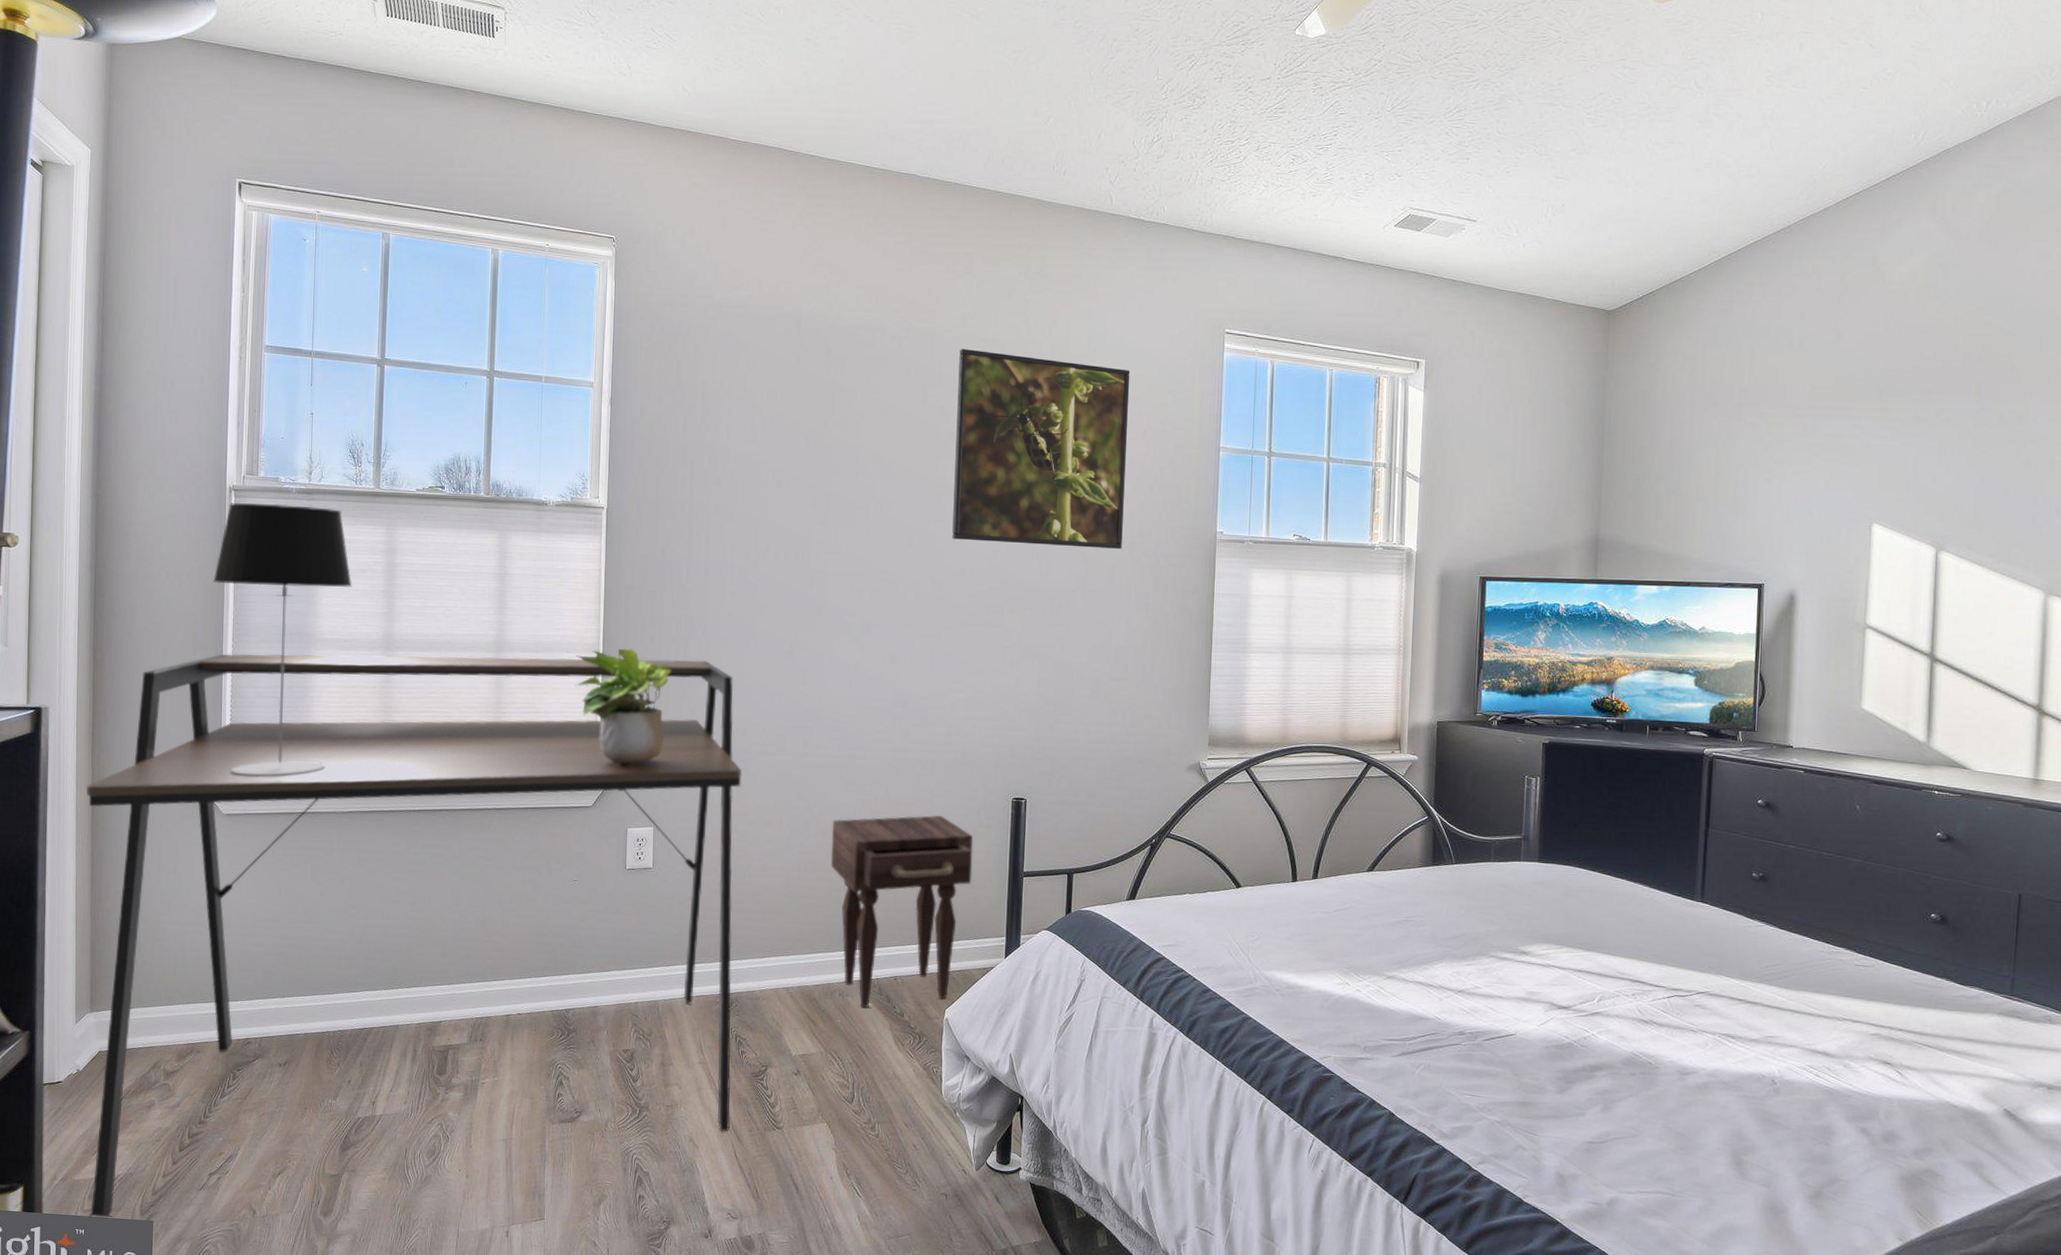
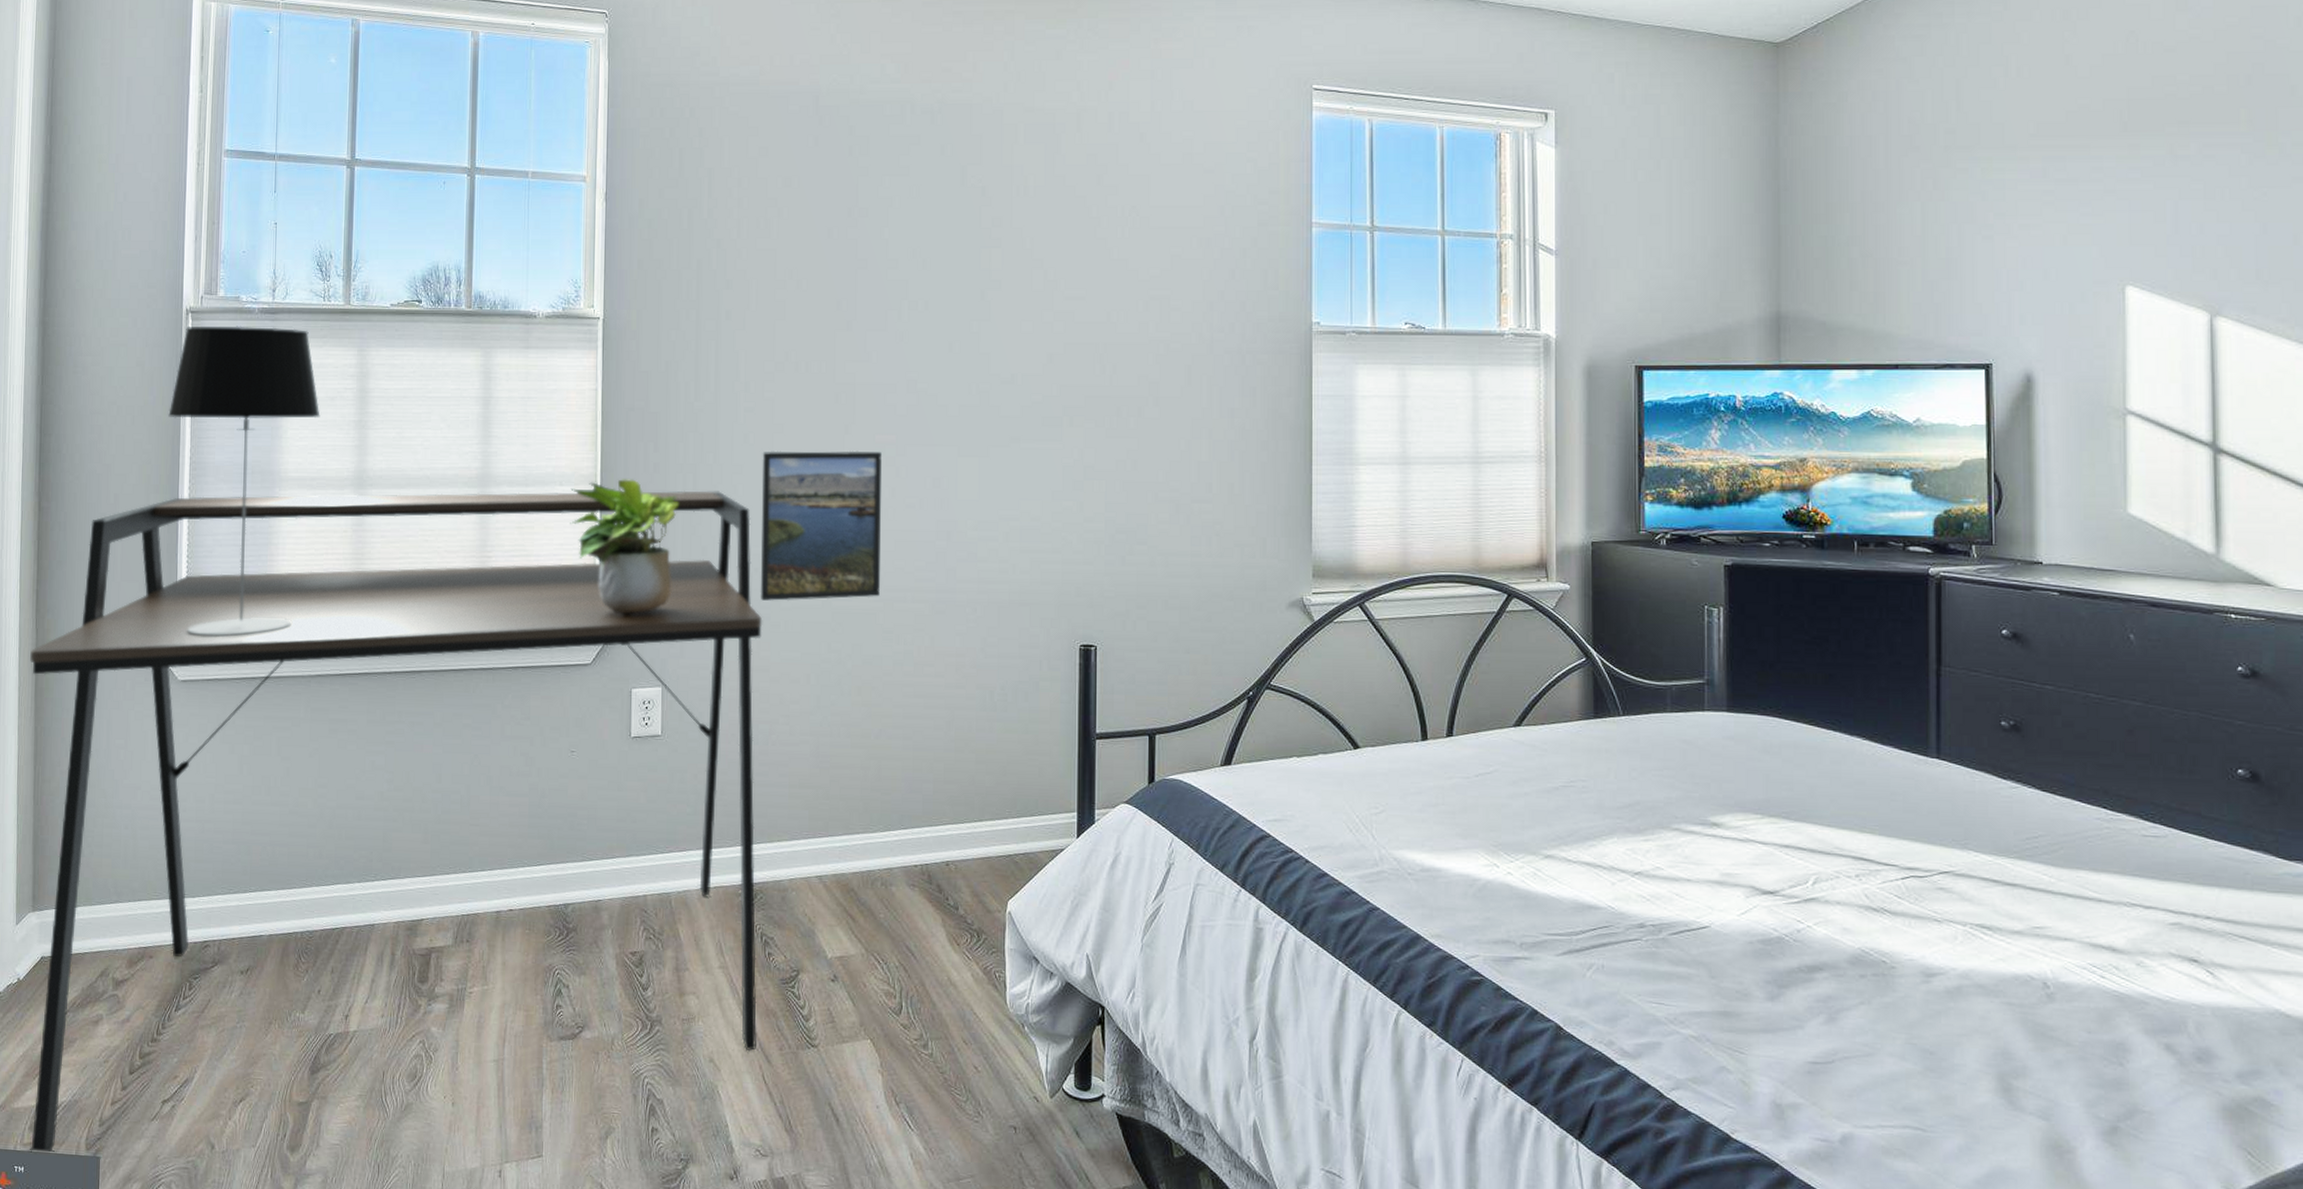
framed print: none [740,627,848,756] -> present [760,450,882,601]
nightstand: present [830,815,974,1008] -> none [867,667,1035,900]
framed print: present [952,348,1130,549] -> none [999,120,1202,346]

